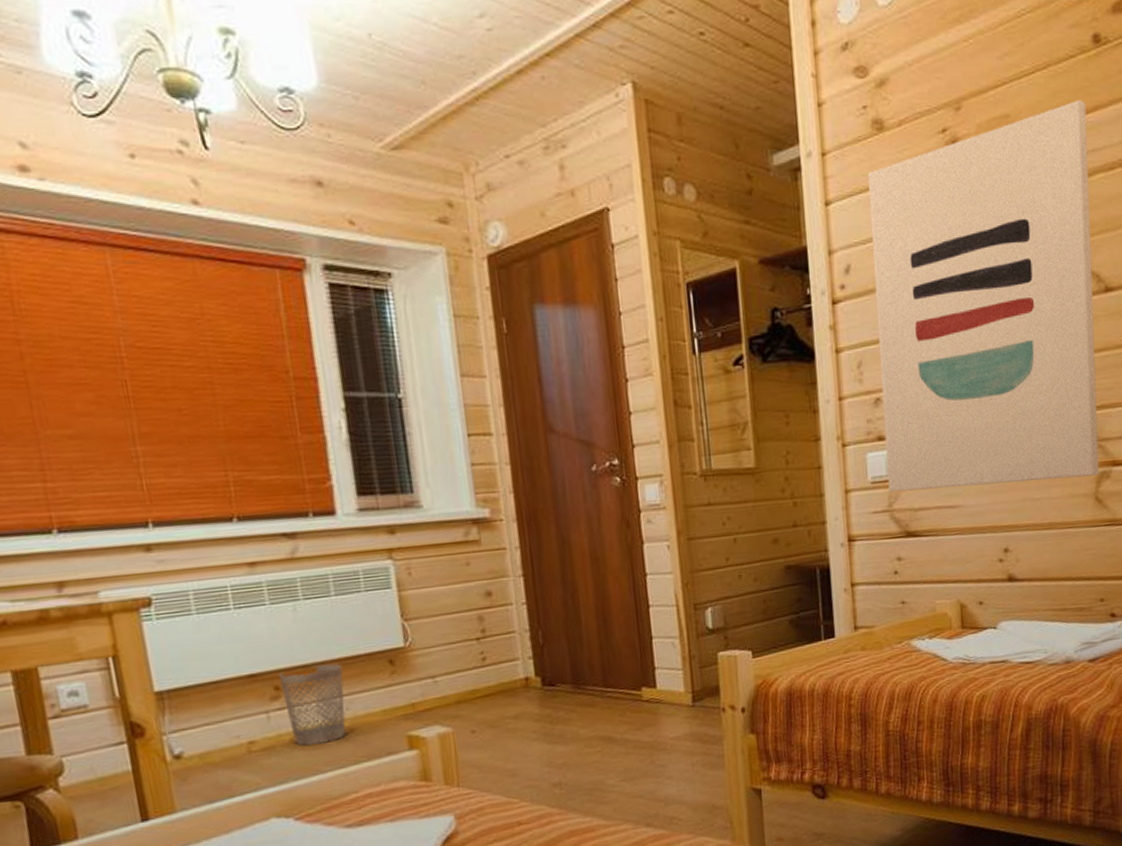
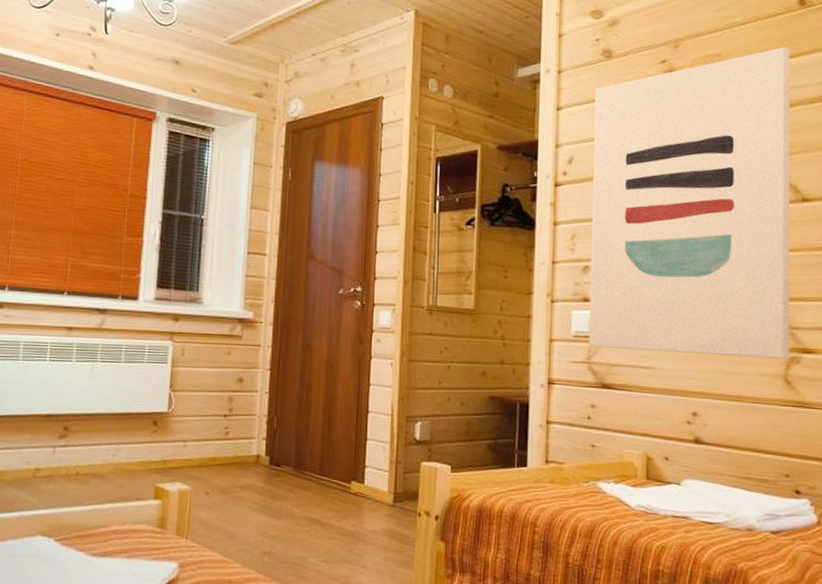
wastebasket: present [278,663,346,746] -> none [68,415,118,481]

